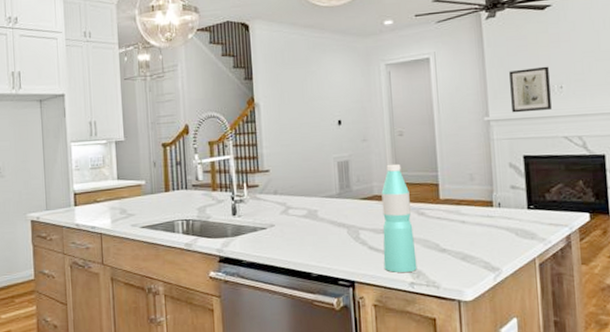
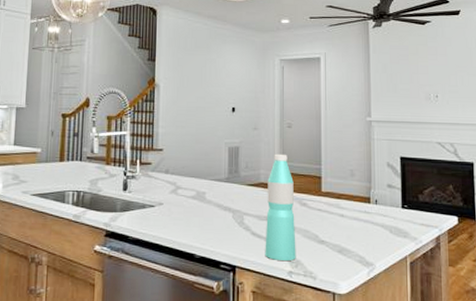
wall art: present [509,66,552,113] -> none [391,76,427,117]

